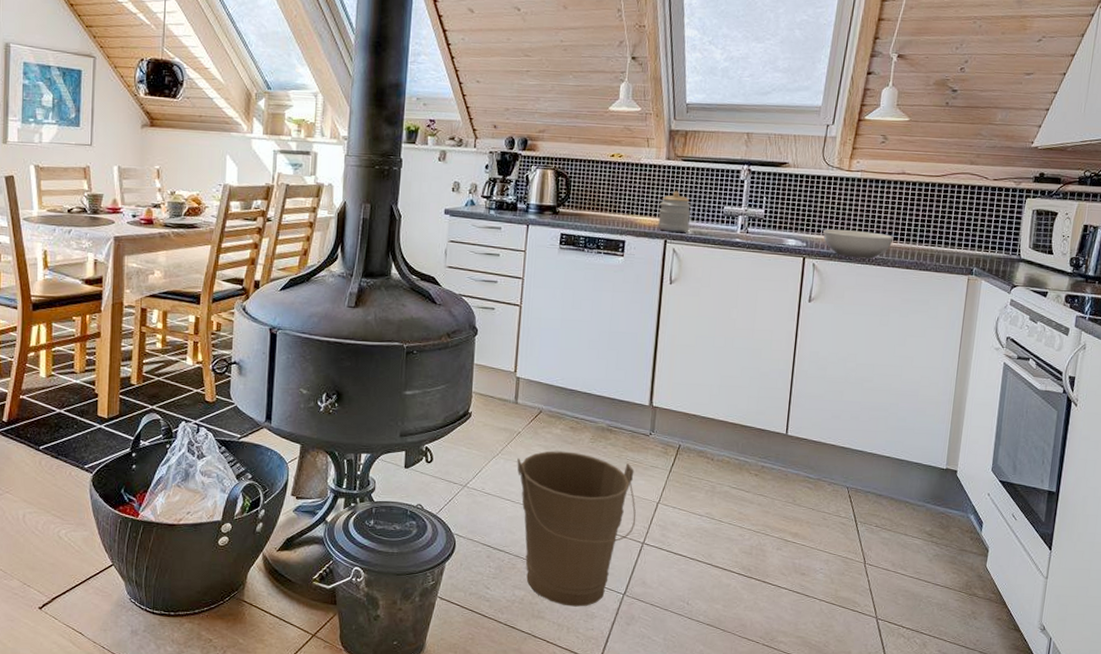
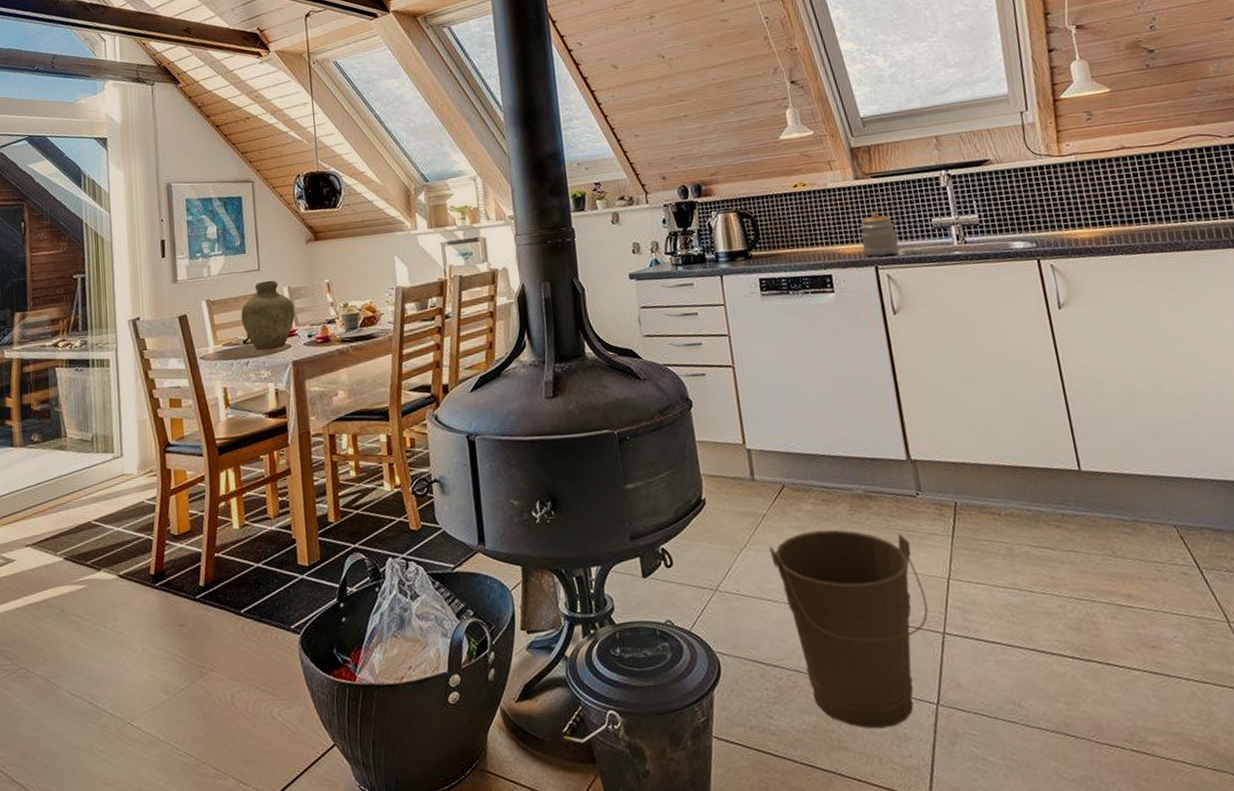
vase: none [68,156,123,223] -> present [241,280,296,351]
bowl: present [822,229,894,259] -> none [1050,217,1136,251]

